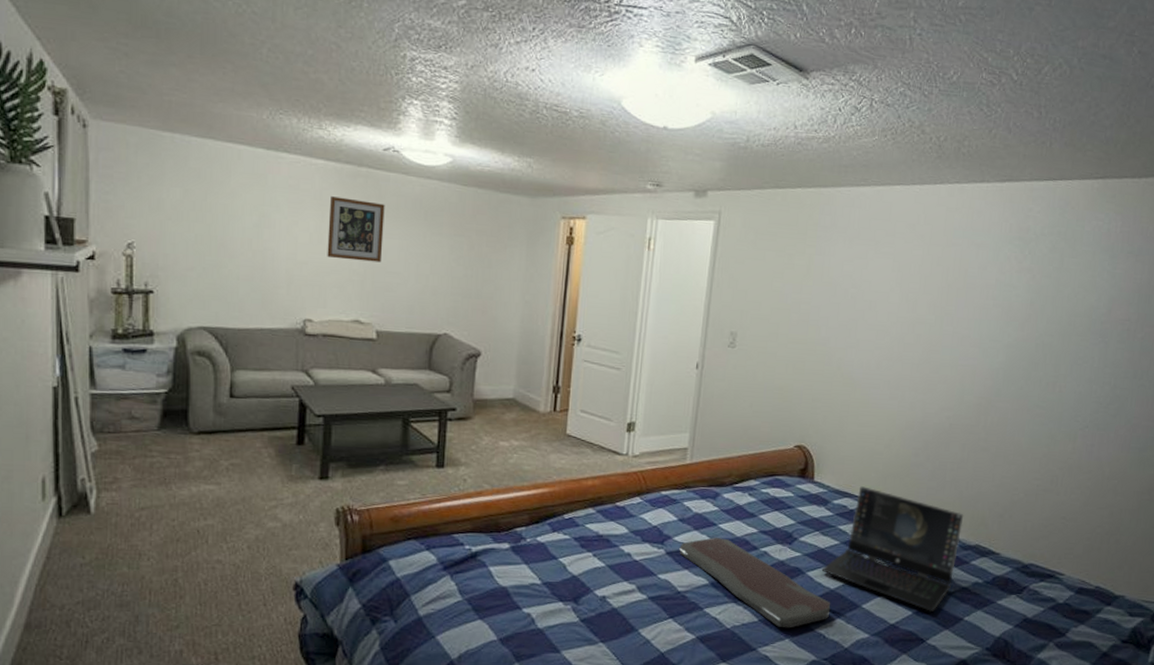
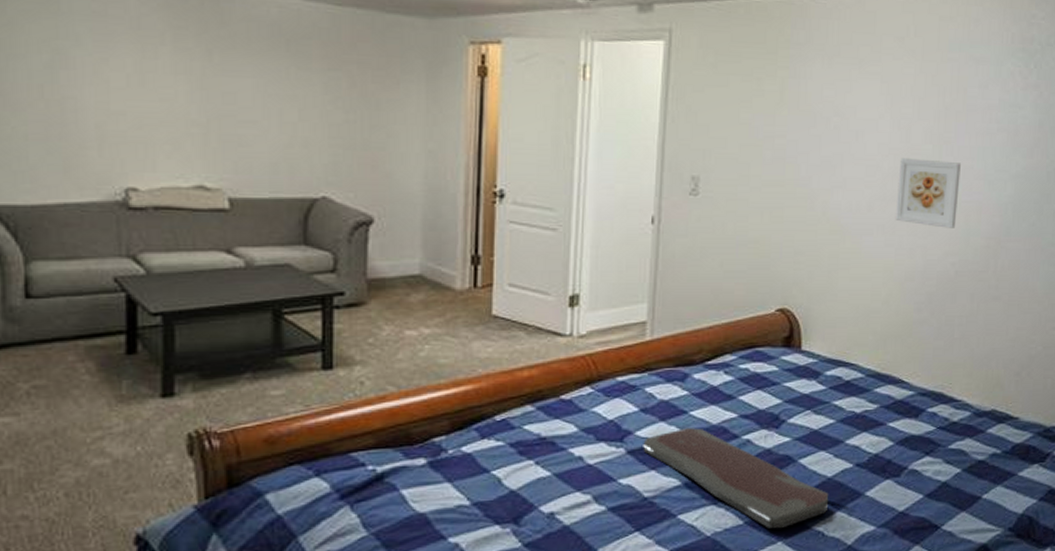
wall art: present [327,196,385,263] -> none [152,24,231,109]
laptop: present [821,486,964,612] -> none [816,352,977,493]
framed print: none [899,325,959,387] -> present [895,158,961,228]

